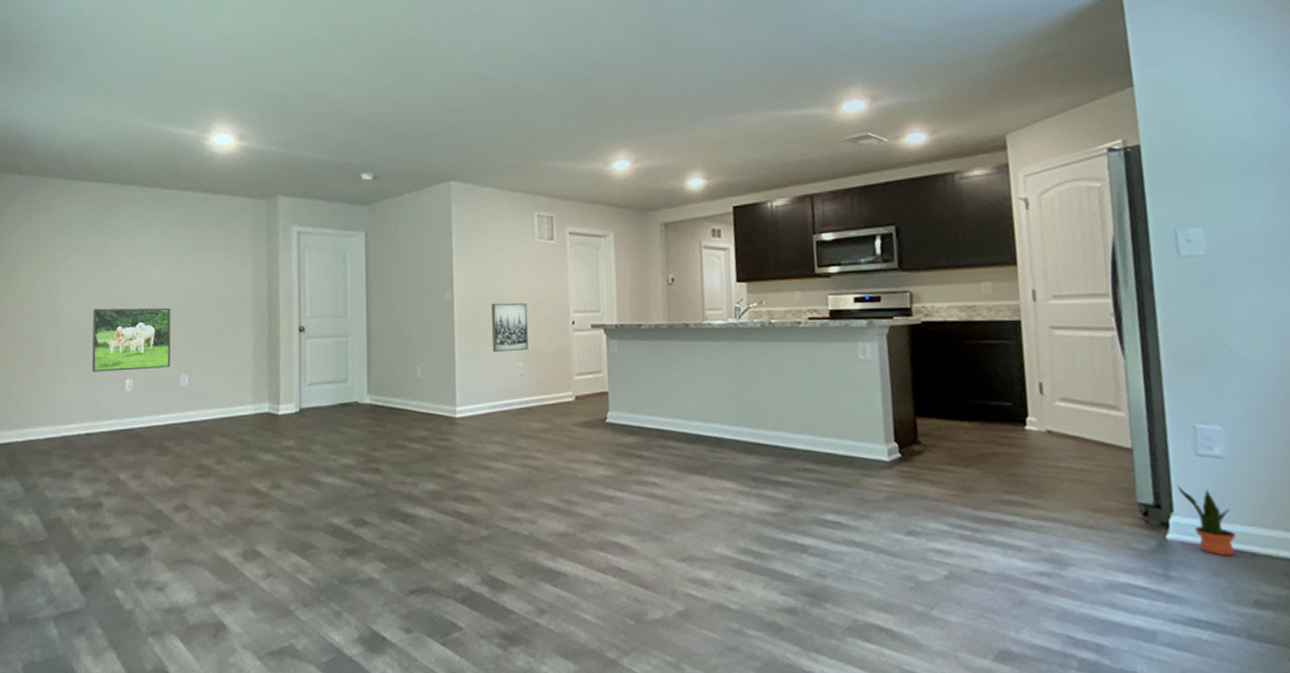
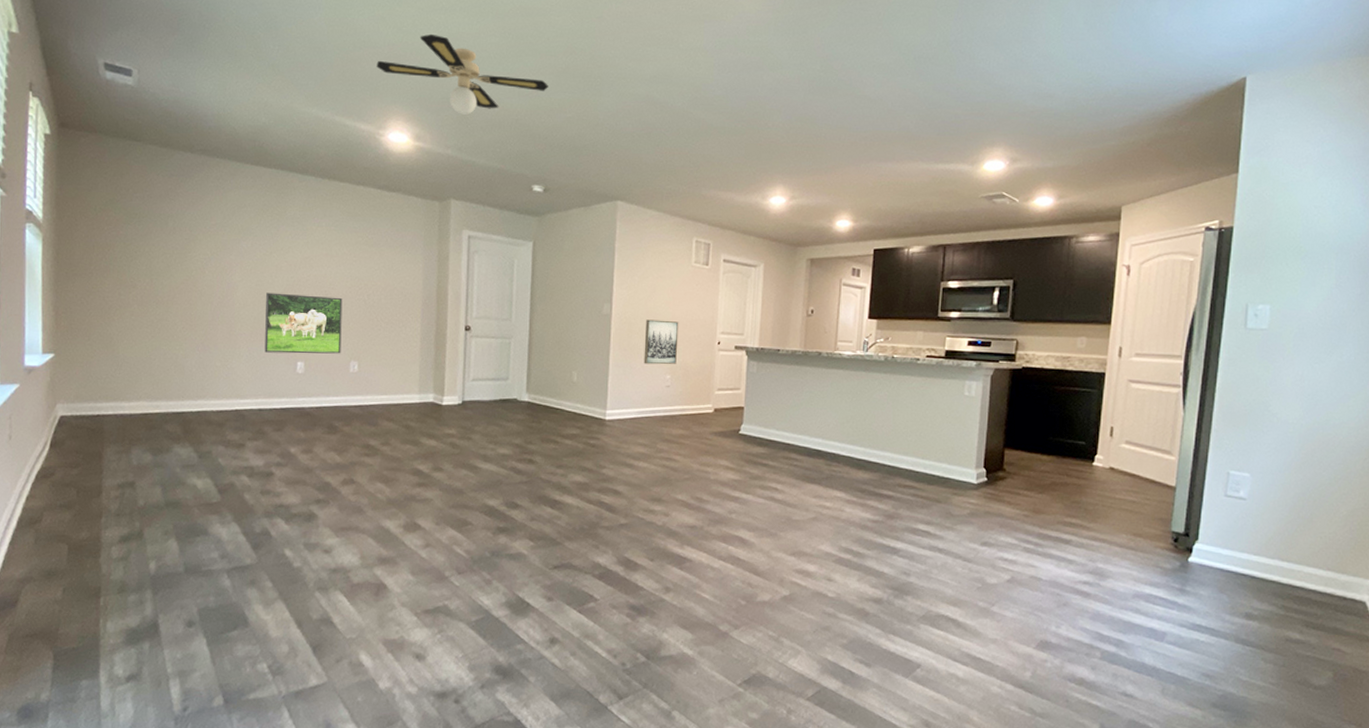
ceiling fan: none [199,35,371,110] -> present [376,33,548,115]
potted plant: present [1177,485,1236,557] -> none [1205,519,1243,578]

